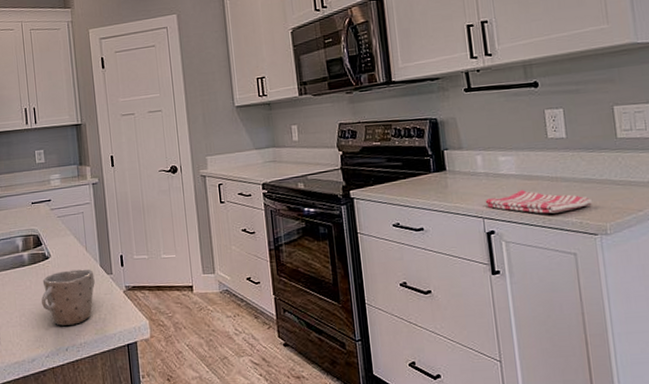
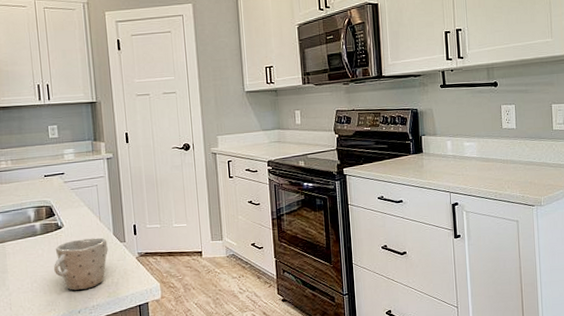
dish towel: present [485,189,592,214] -> none [452,169,532,190]

